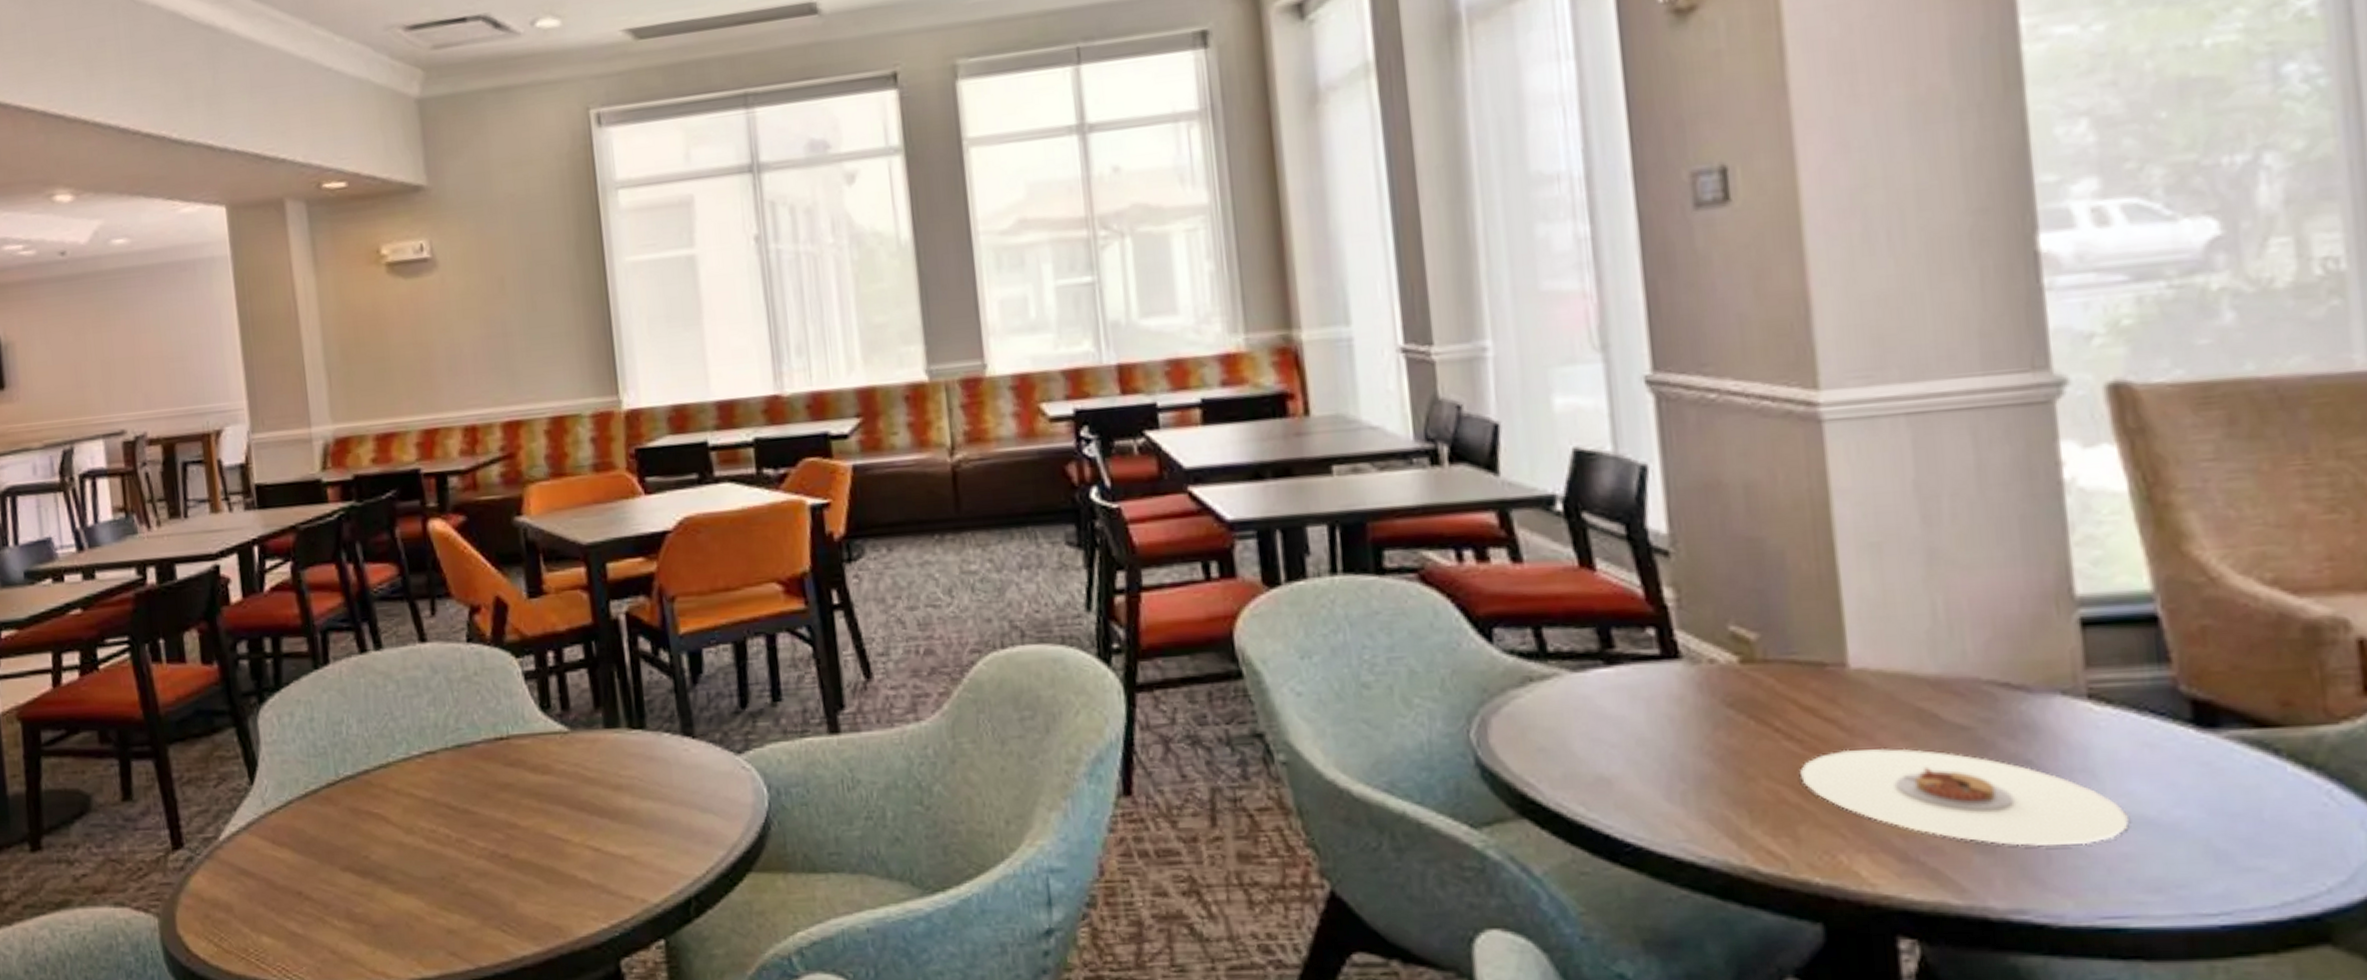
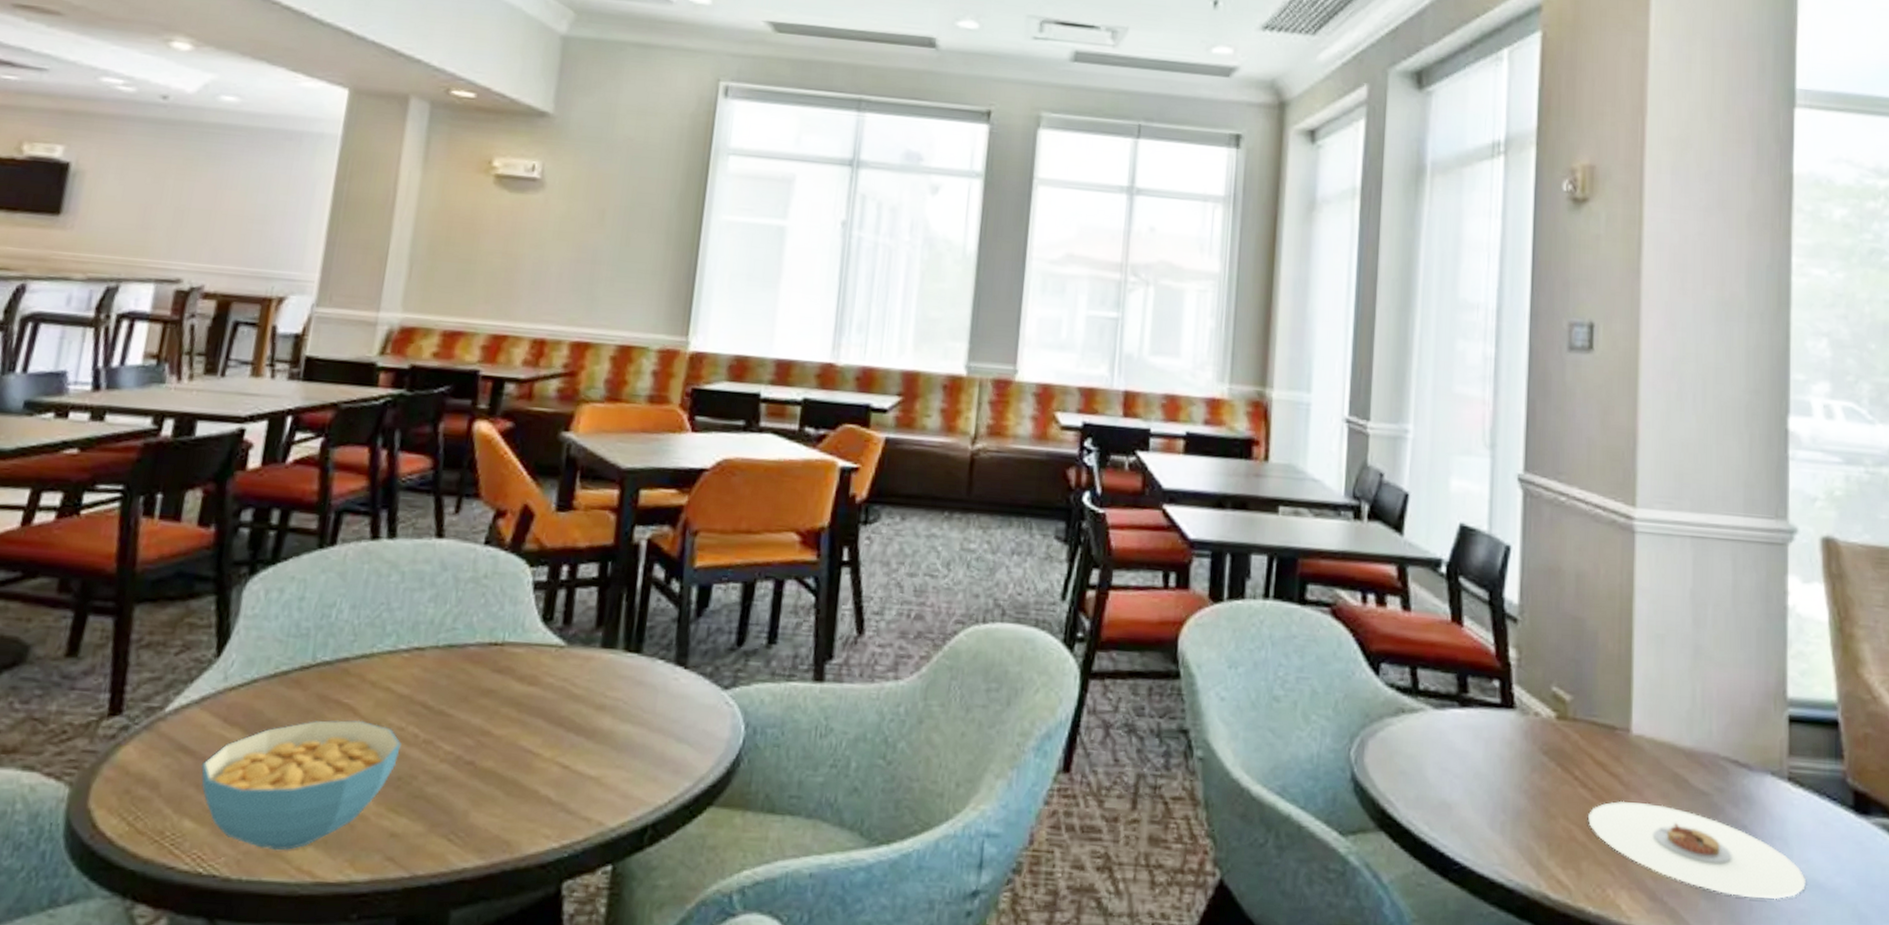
cereal bowl: none [263,827,438,956] -> present [201,720,401,851]

